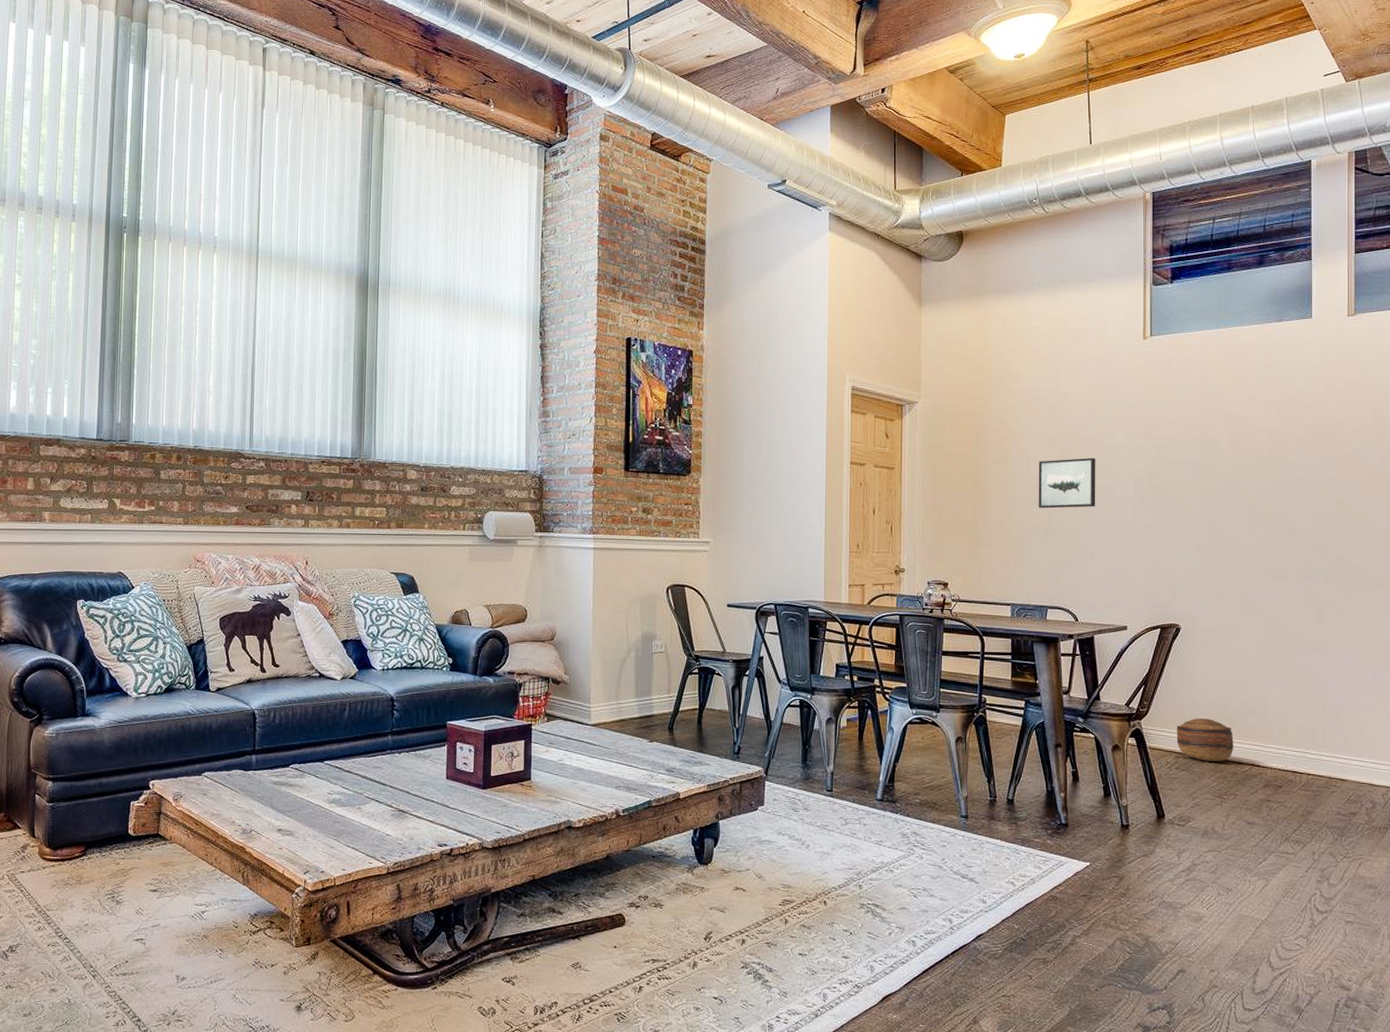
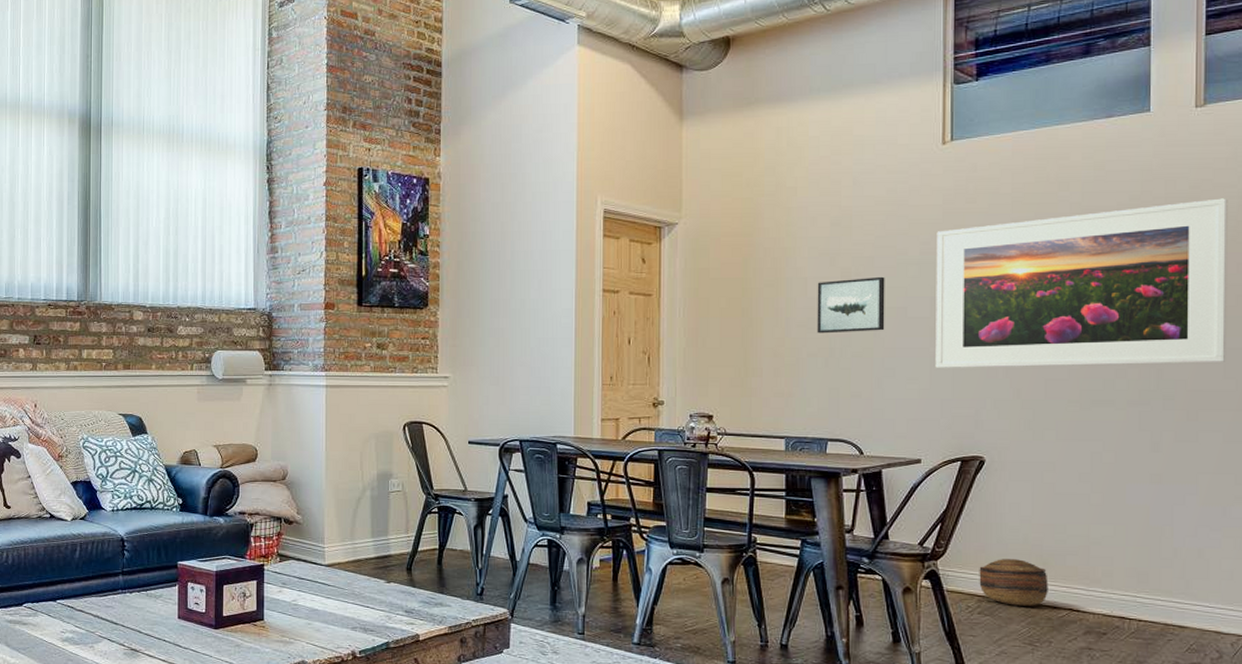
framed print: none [1139,397,1375,543] -> present [935,198,1228,368]

